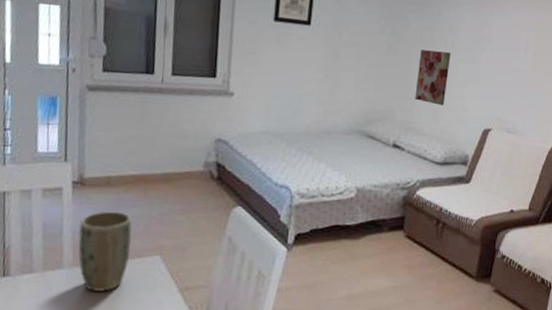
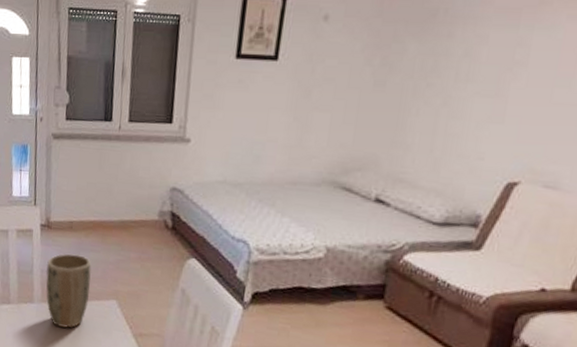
wall art: present [414,50,451,106] -> none [407,82,464,152]

